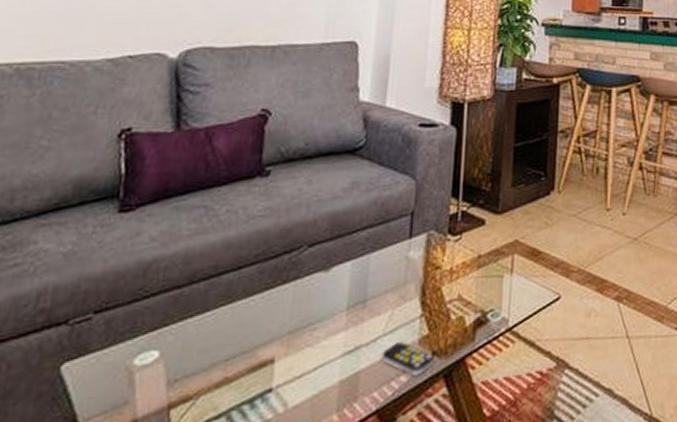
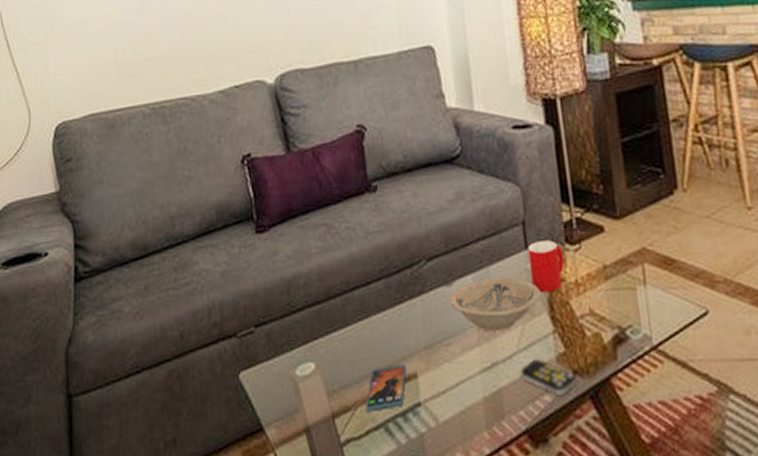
smartphone: none [209,350,264,401] -> present [365,364,407,412]
bowl: none [323,264,416,317] -> present [449,277,541,332]
cup: none [409,231,445,279] -> present [528,240,565,293]

